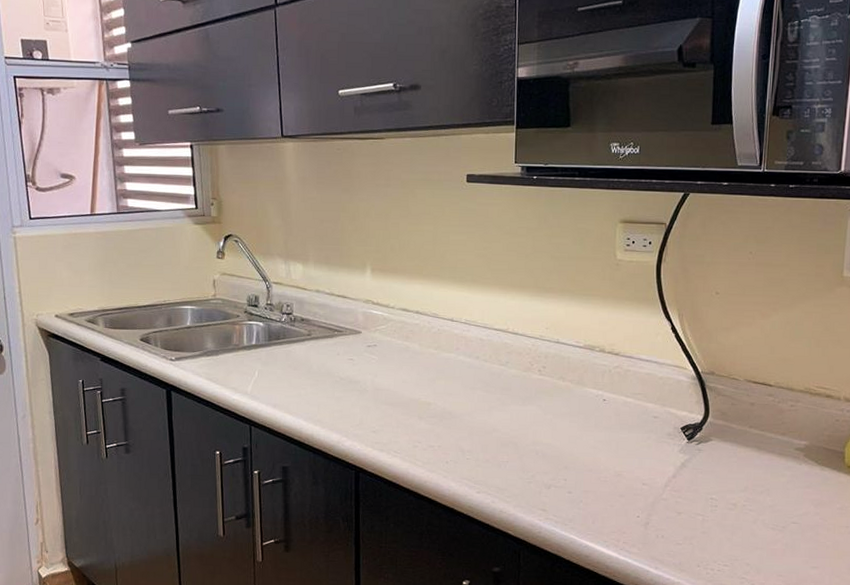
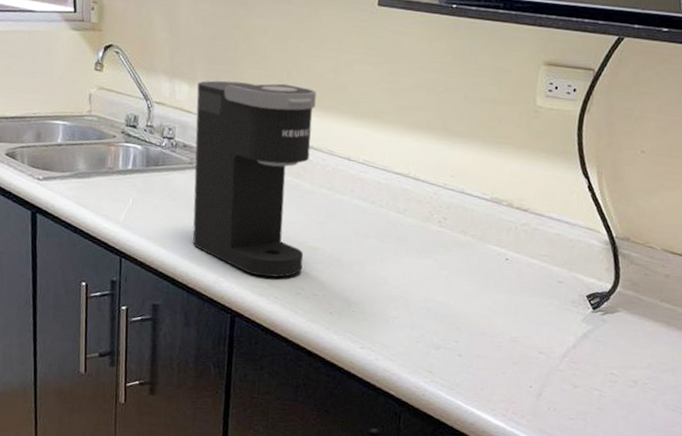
coffee maker: none [310,257,418,434] -> present [193,80,317,278]

